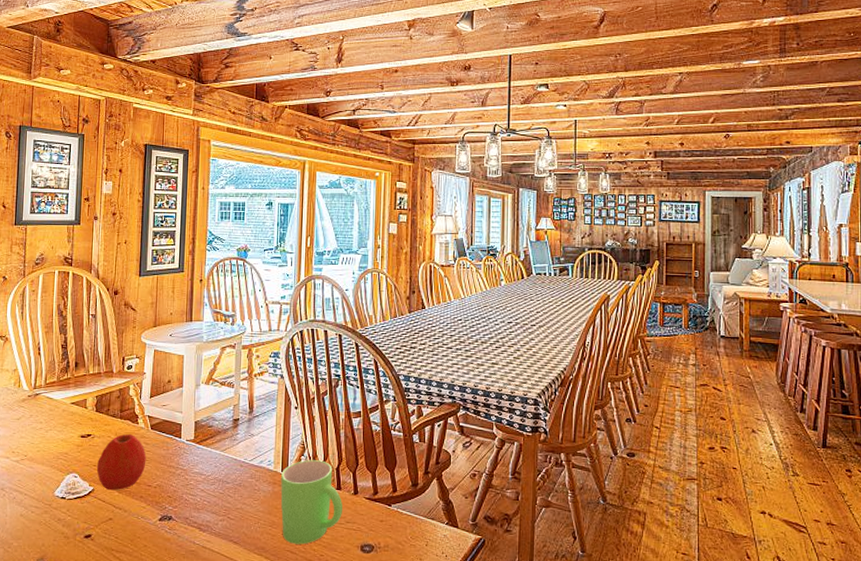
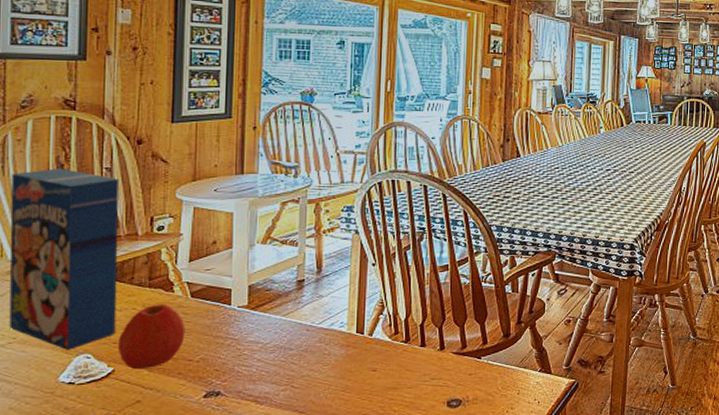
cereal box: none [22,314,100,469] -> present [9,168,119,350]
mug: present [280,460,343,545] -> none [355,318,428,407]

